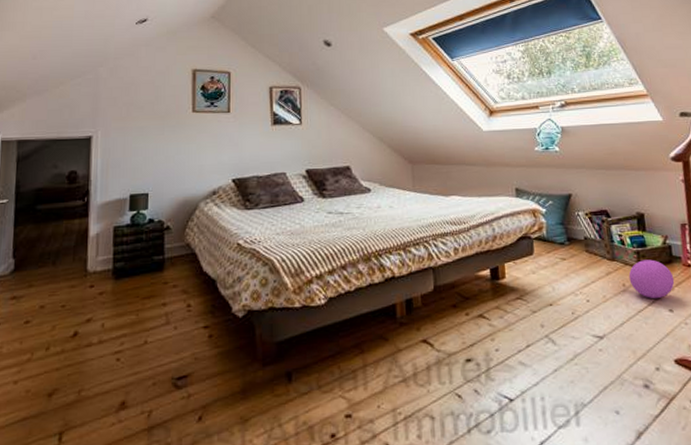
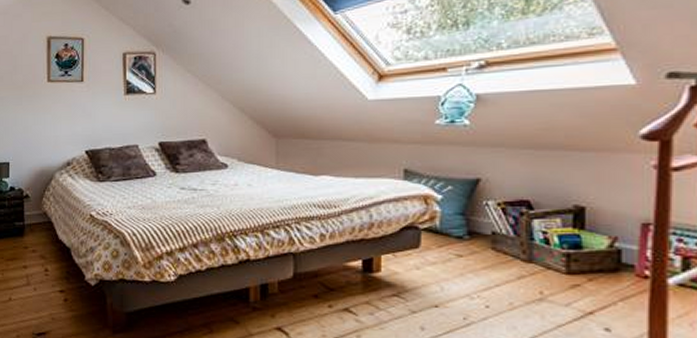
ball: present [628,259,675,298] -> none [550,265,619,313]

